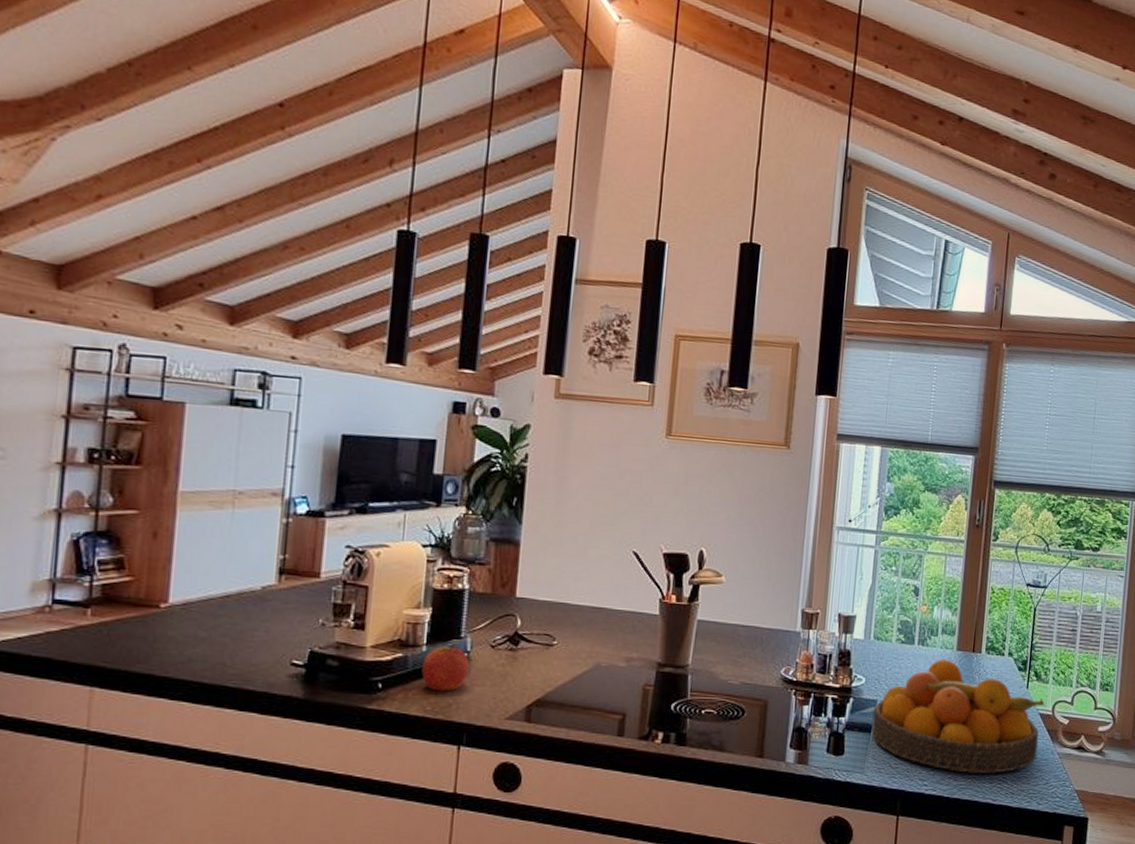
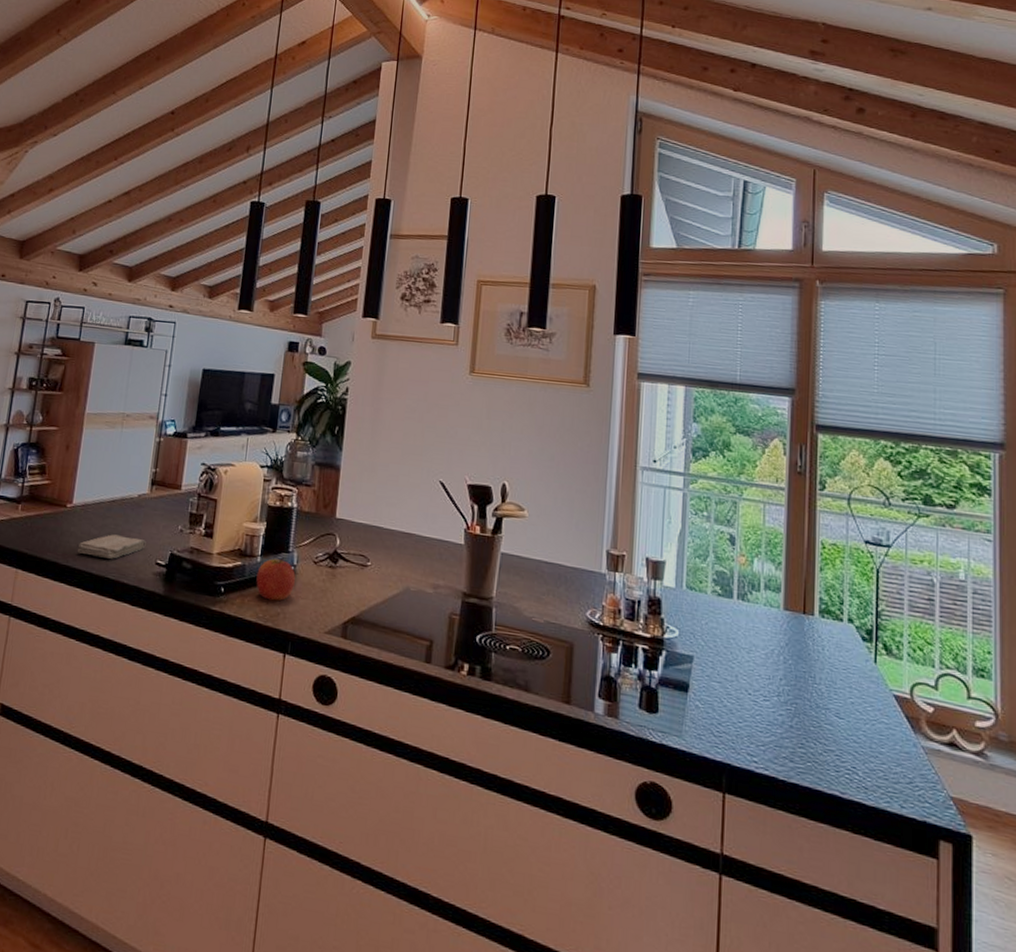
washcloth: none [181,635,276,664] -> present [78,534,146,559]
fruit bowl: present [871,660,1045,773] -> none [688,618,900,761]

